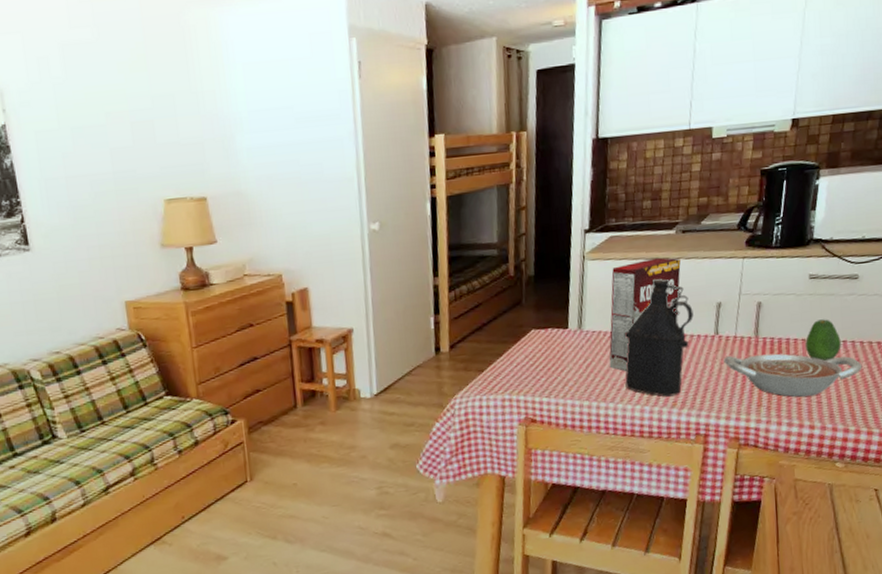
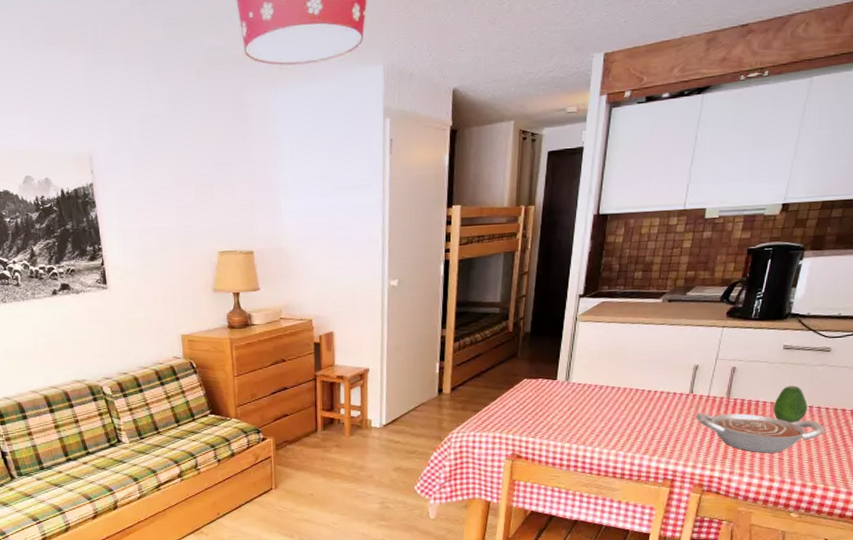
cereal box: present [609,257,681,371] -> none [591,322,664,420]
bottle: present [624,278,694,397] -> none [604,340,672,445]

